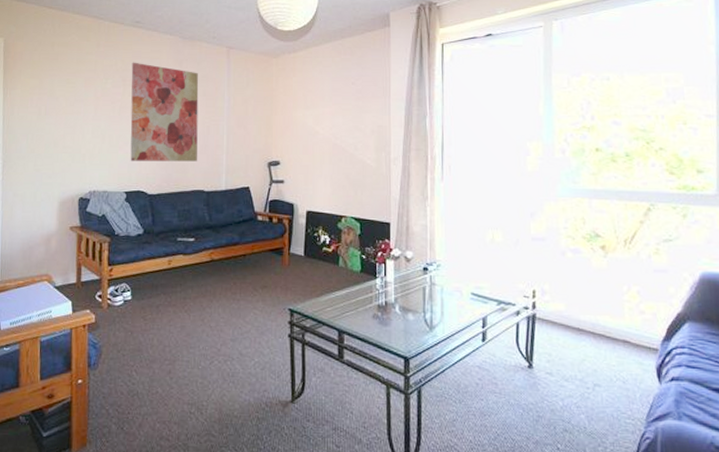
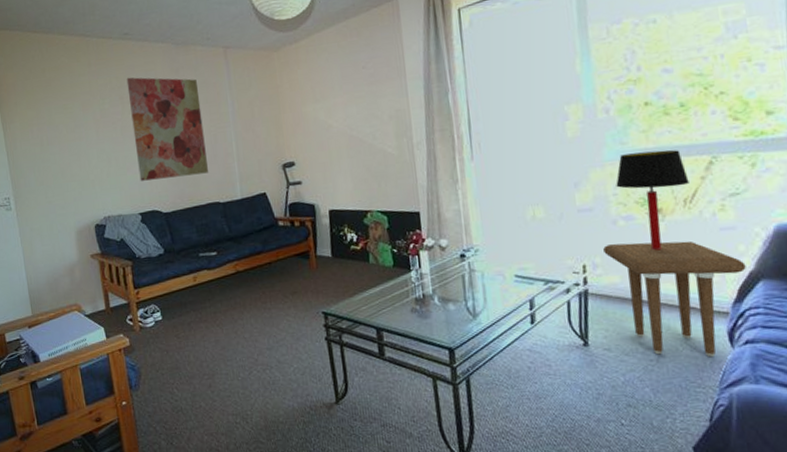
side table: none [552,274,675,391] -> present [603,241,746,358]
table lamp: none [567,192,630,284] -> present [616,149,689,251]

